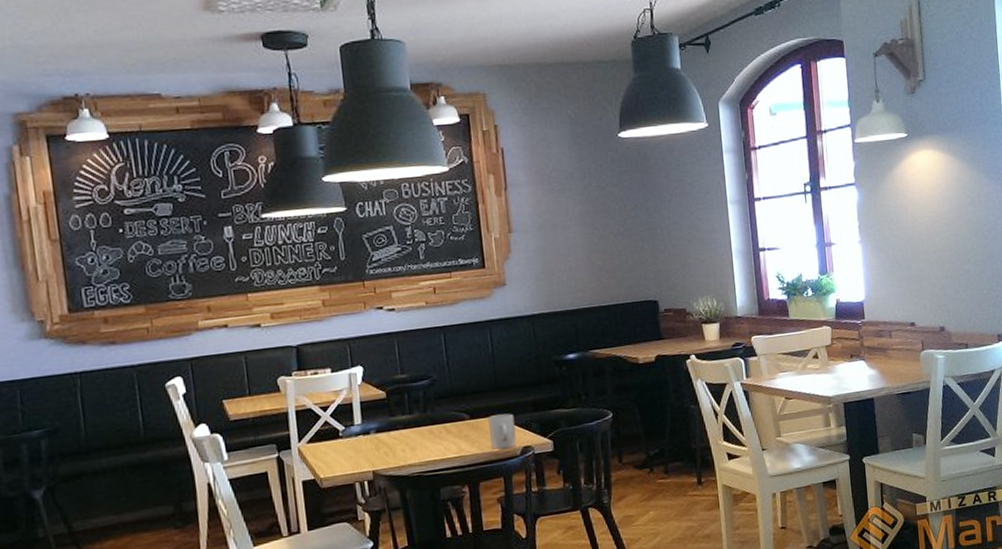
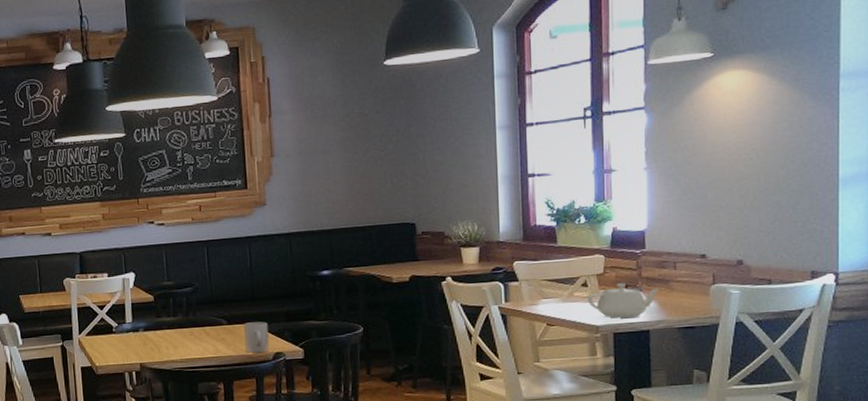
teapot: none [819,353,880,388] -> present [587,283,660,318]

